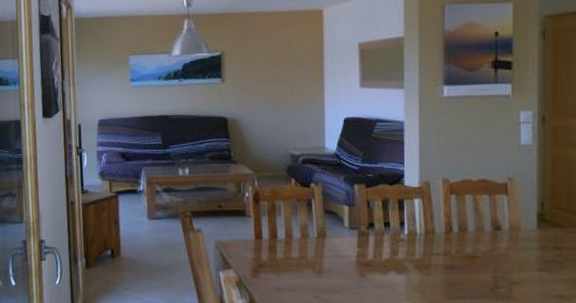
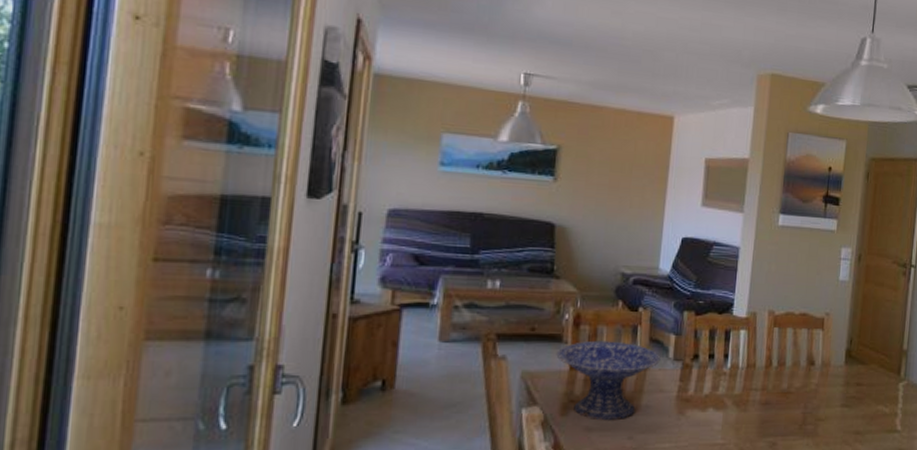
decorative bowl: none [242,214,337,282] -> present [556,340,661,421]

